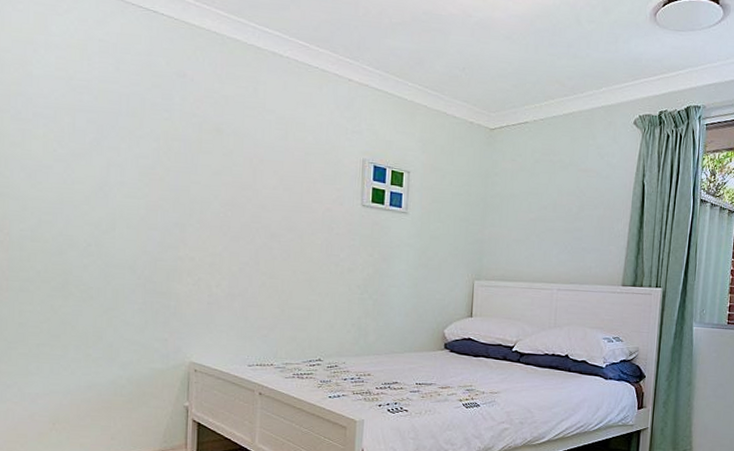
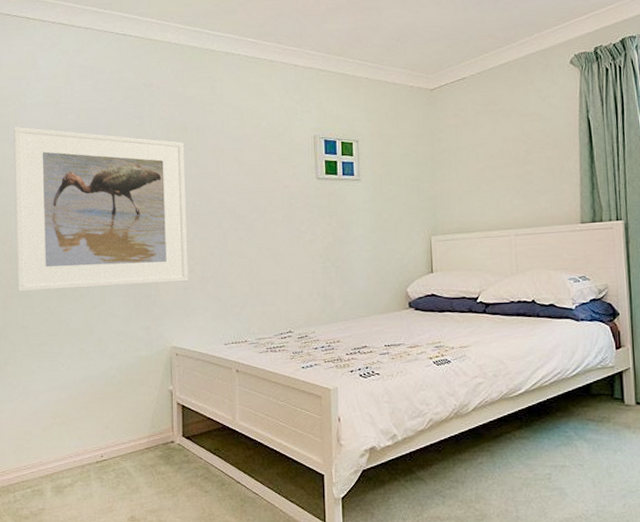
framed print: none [14,98,218,296] -> present [14,126,189,292]

